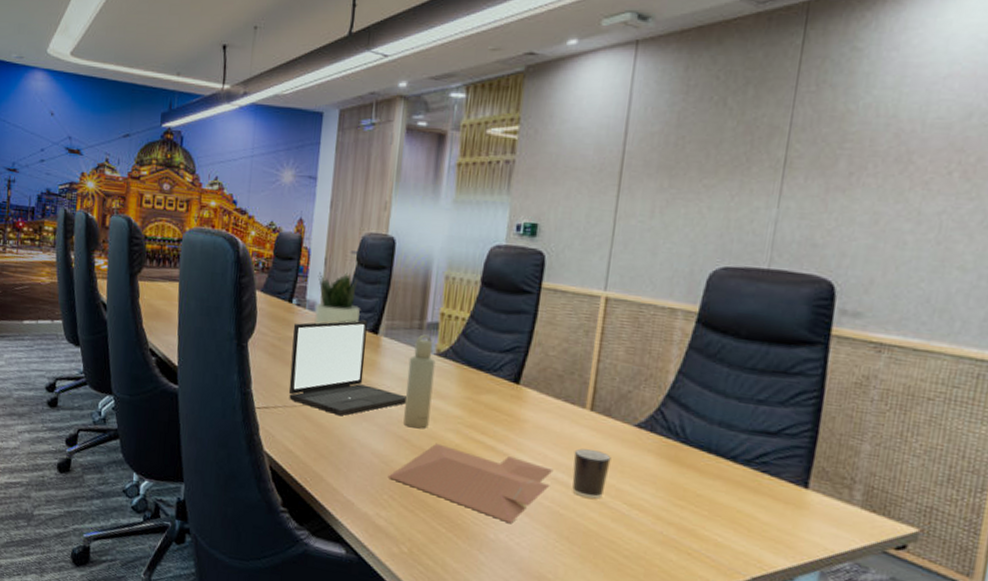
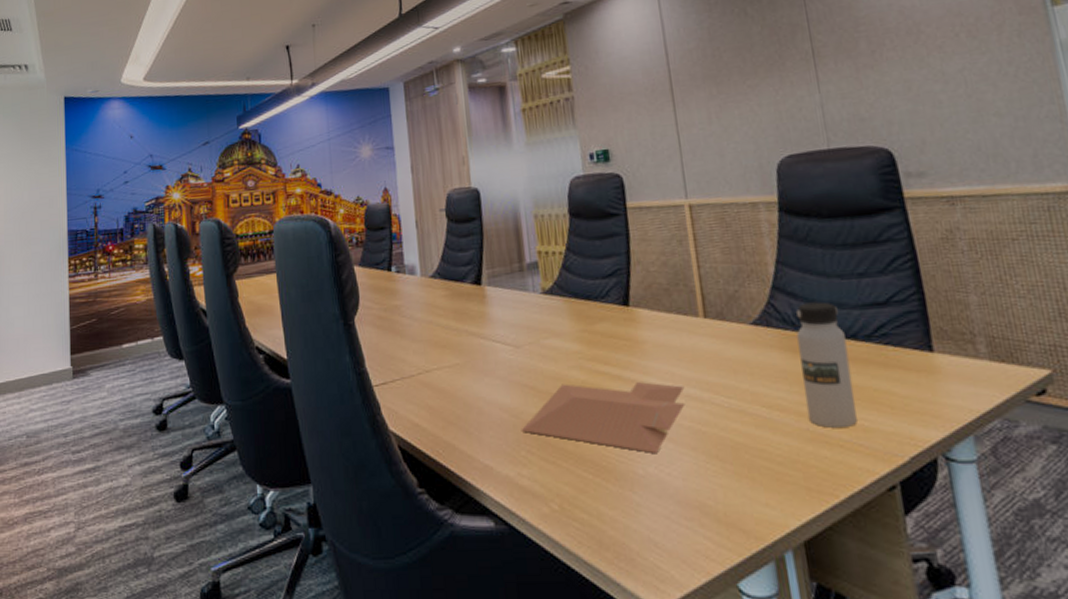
laptop: present [288,320,406,416] -> none [396,273,523,377]
planter: present [314,271,361,324] -> none [411,230,461,287]
bottle: present [403,334,436,429] -> none [516,275,550,373]
mug: present [572,448,611,499] -> none [699,357,740,409]
water bottle: none [664,417,726,539] -> present [796,301,857,428]

